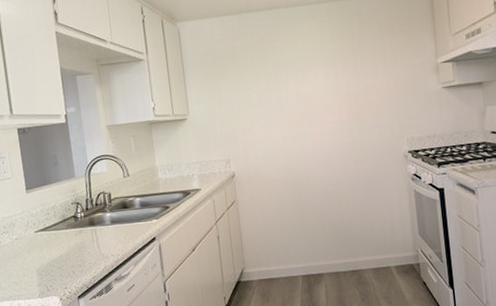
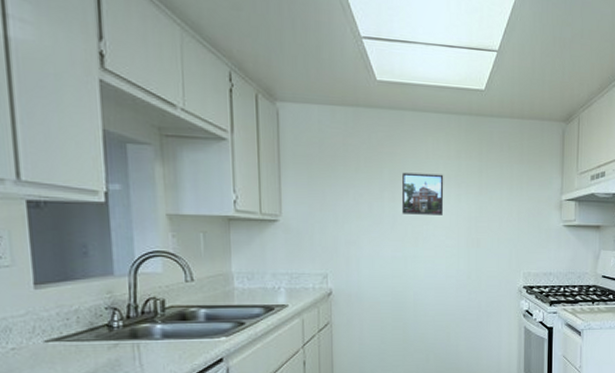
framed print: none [284,58,323,99] -> present [401,172,444,215]

